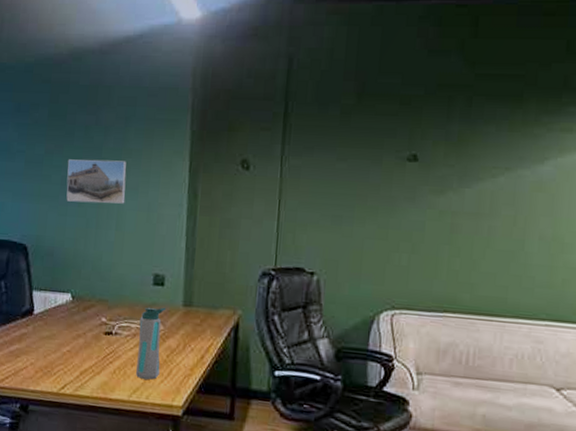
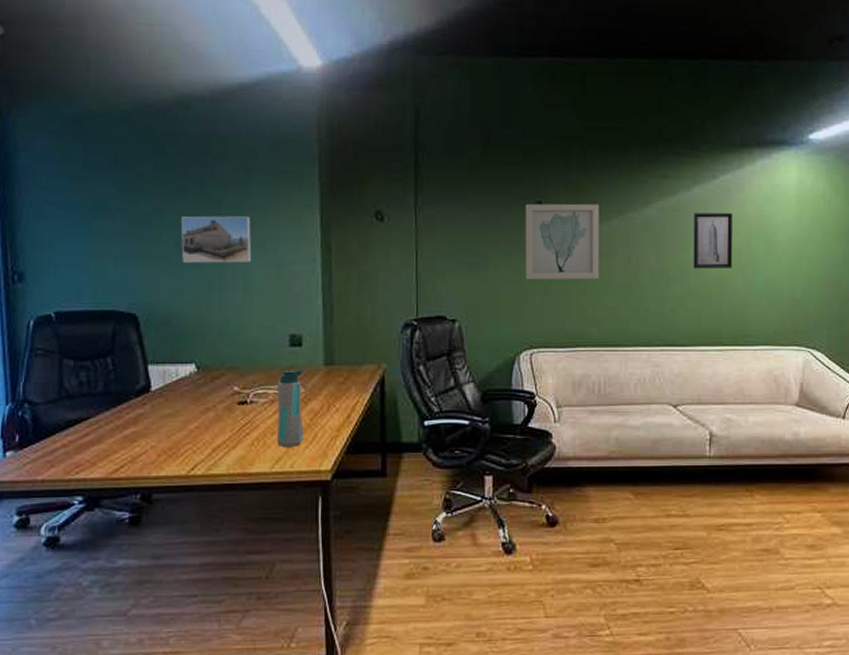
wall art: none [393,156,484,242] -> present [525,203,599,280]

